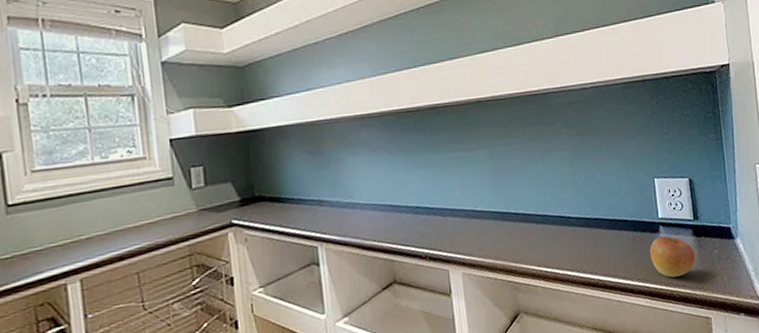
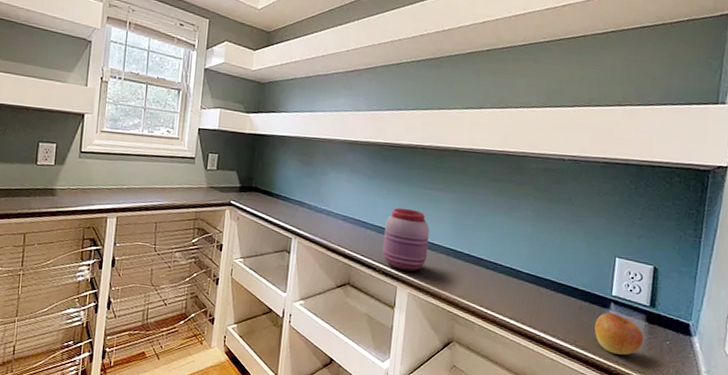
jar: none [421,178,474,251] -> present [382,207,430,272]

